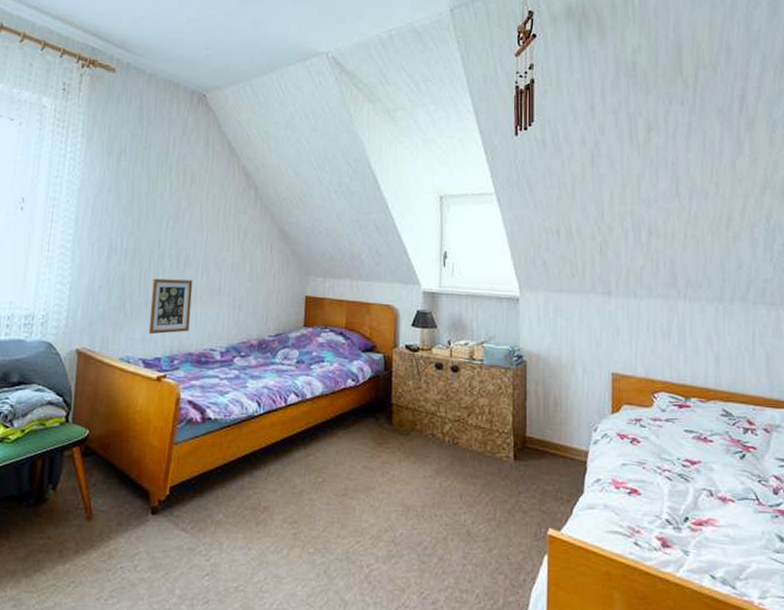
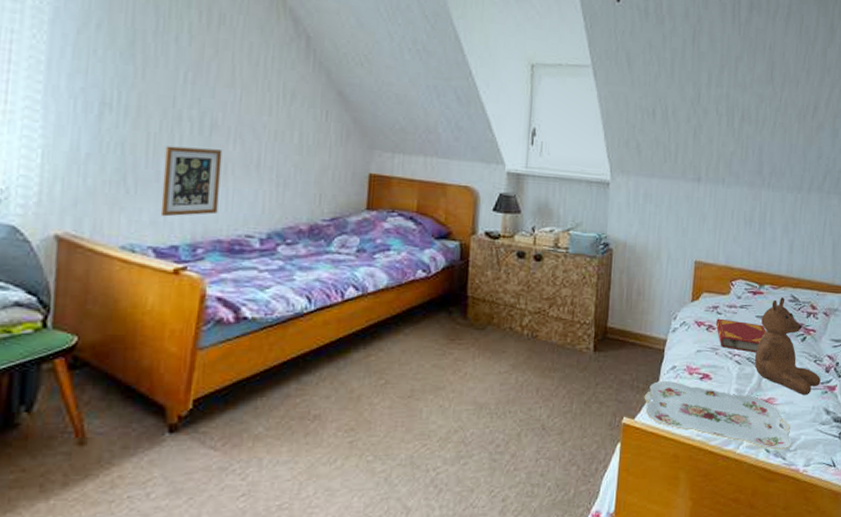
serving tray: none [569,494,742,578] -> present [644,381,792,450]
hardback book: none [640,431,698,470] -> present [715,318,766,353]
teddy bear: none [688,411,769,519] -> present [755,297,821,396]

